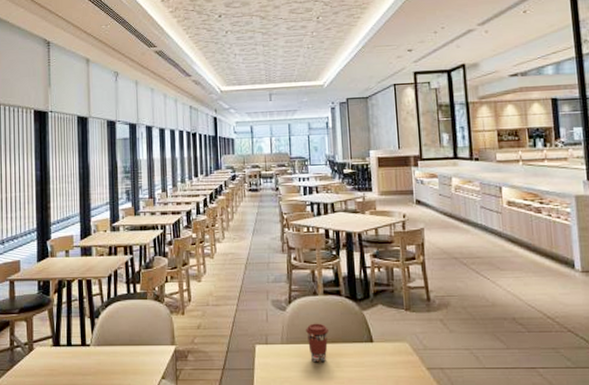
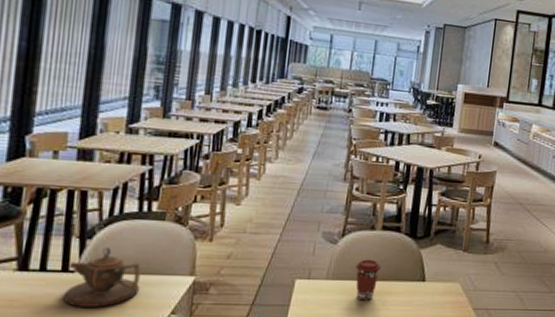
teapot: none [85,324,136,374] -> present [64,247,141,307]

